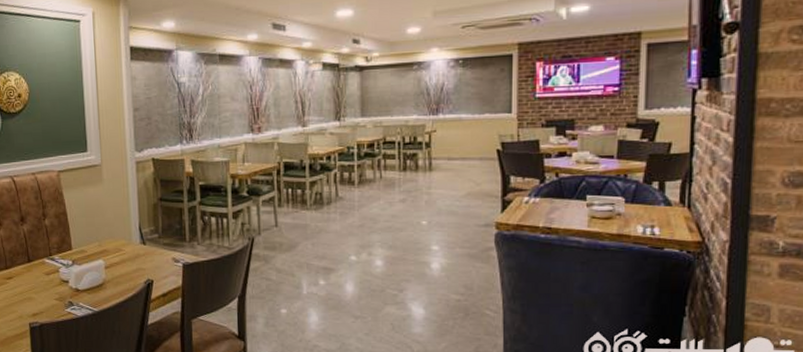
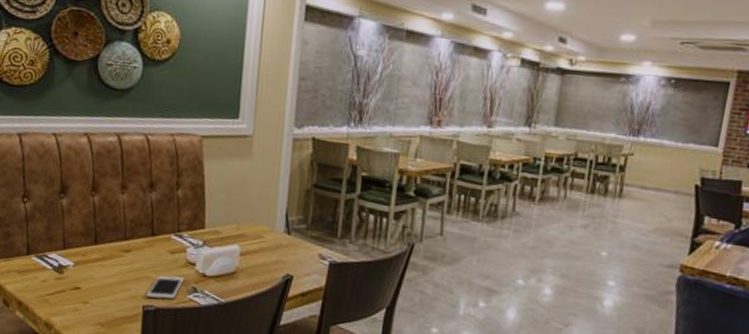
cell phone: none [31,293,61,316] -> present [146,275,185,300]

